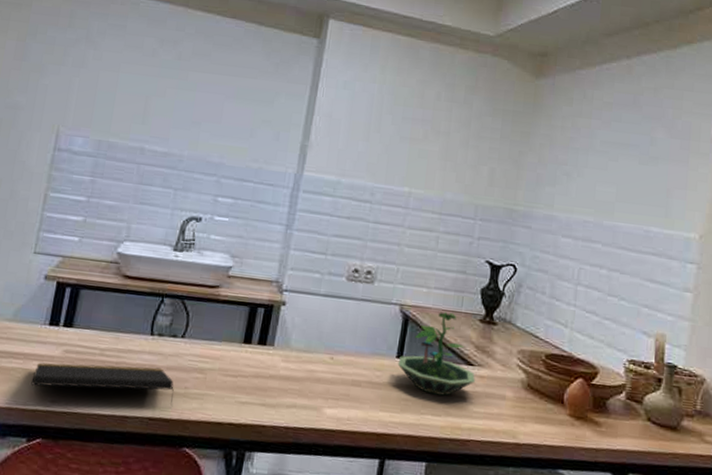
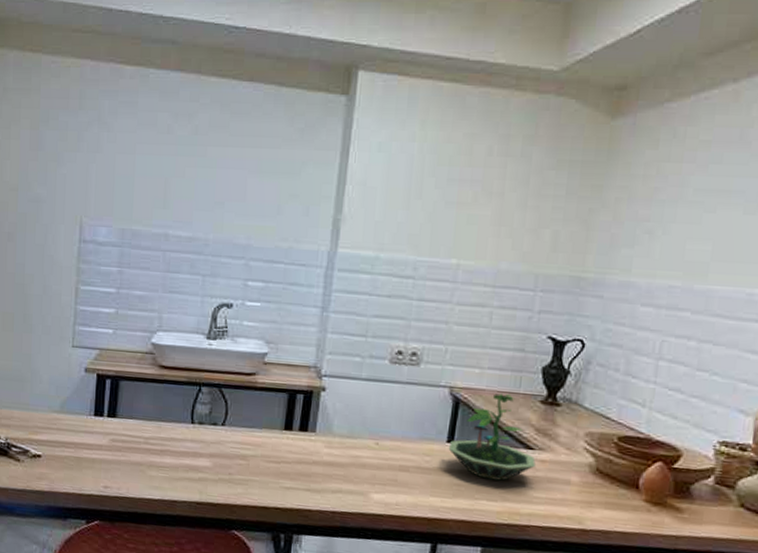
notepad: present [31,362,174,406] -> none [84,451,219,491]

